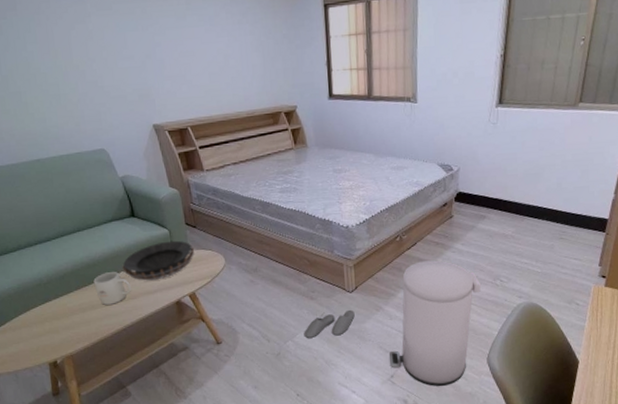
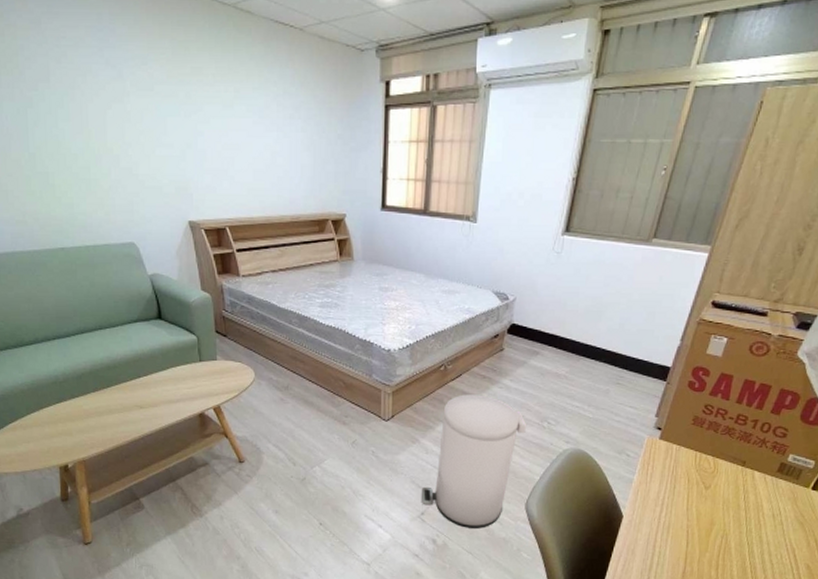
mug: present [93,272,132,305] -> none [113,376,153,411]
decorative bowl: present [122,240,195,281] -> none [144,348,224,389]
slippers: present [304,309,355,338] -> none [332,439,389,466]

